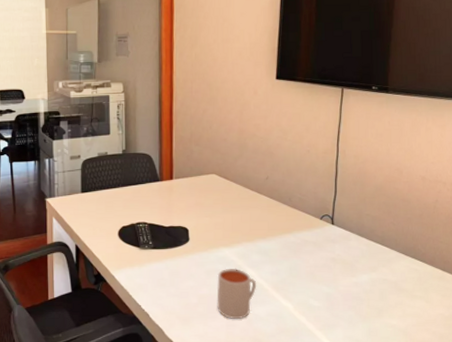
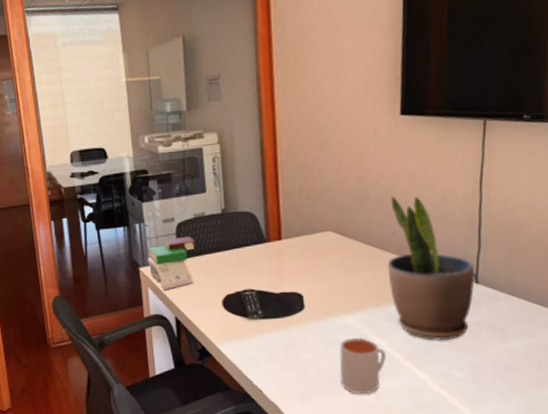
book: none [54,172,98,220] -> present [147,236,196,290]
potted plant: none [260,147,331,273] -> present [387,196,475,340]

